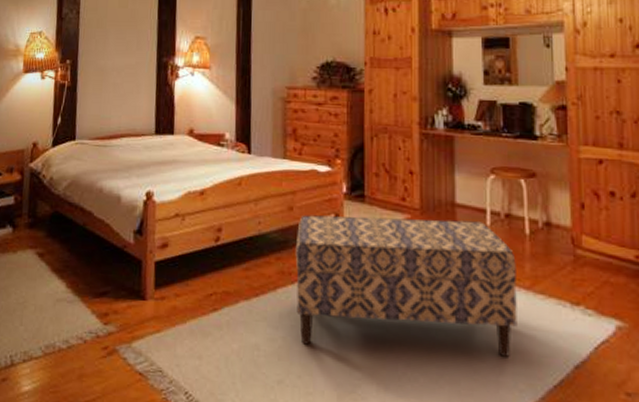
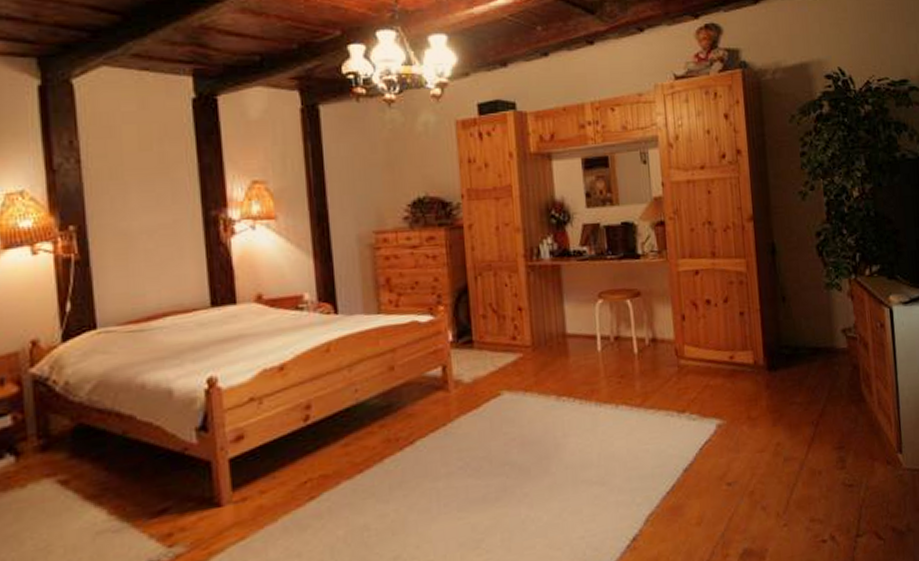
bench: present [295,214,517,357] -> none [400,348,632,512]

